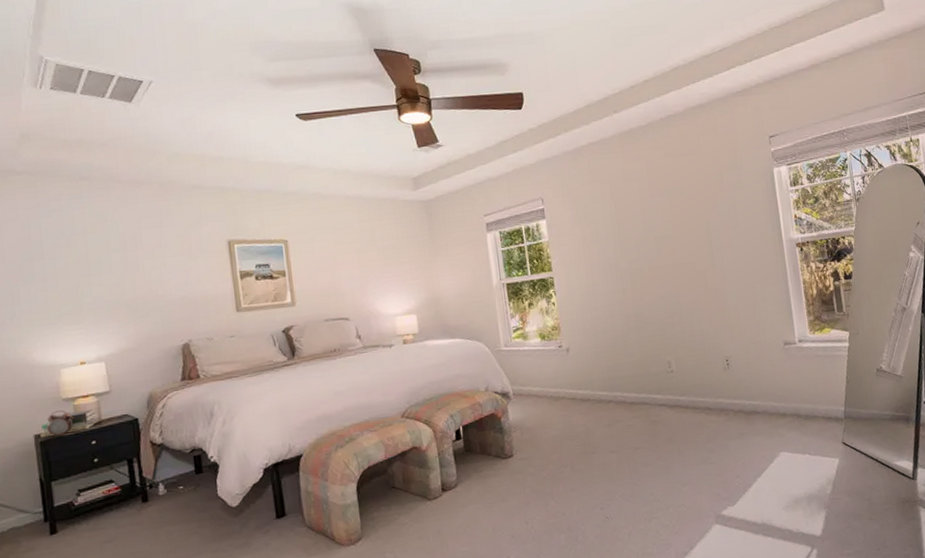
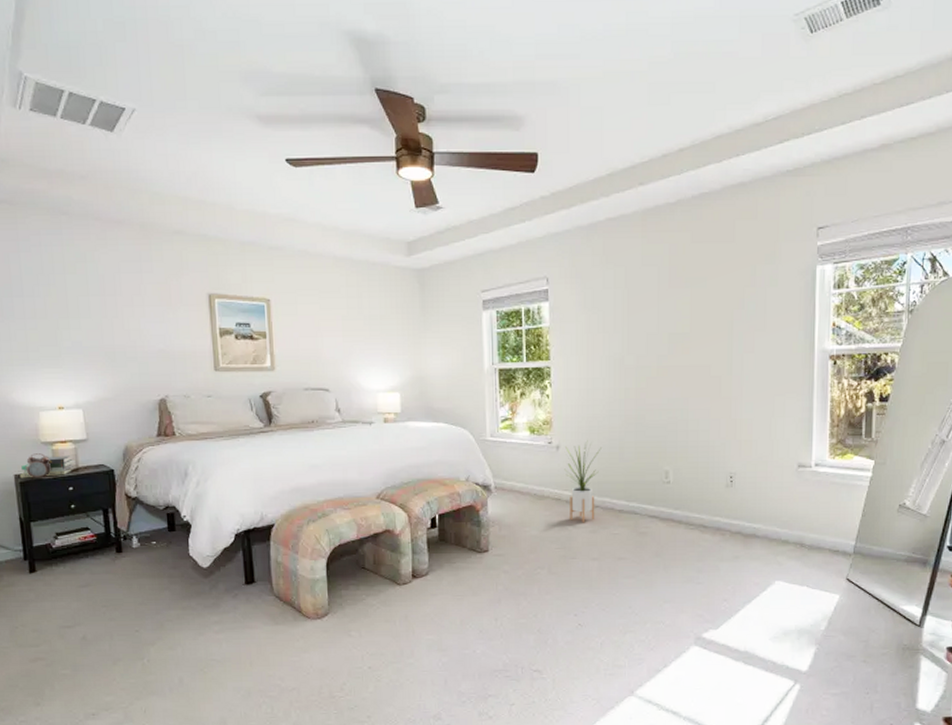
house plant: none [575,341,609,419] -> present [564,440,601,523]

